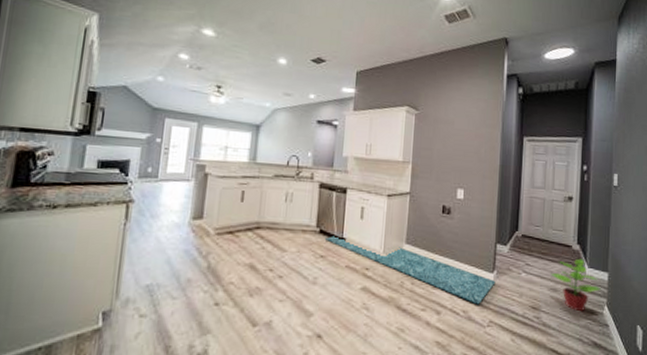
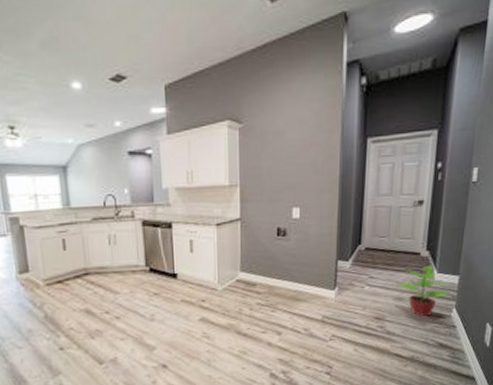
rug: present [324,235,496,305] -> none [155,271,338,322]

